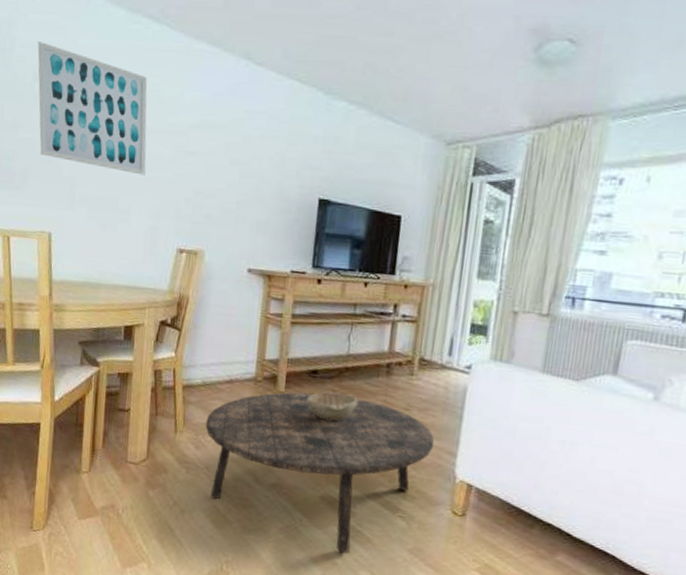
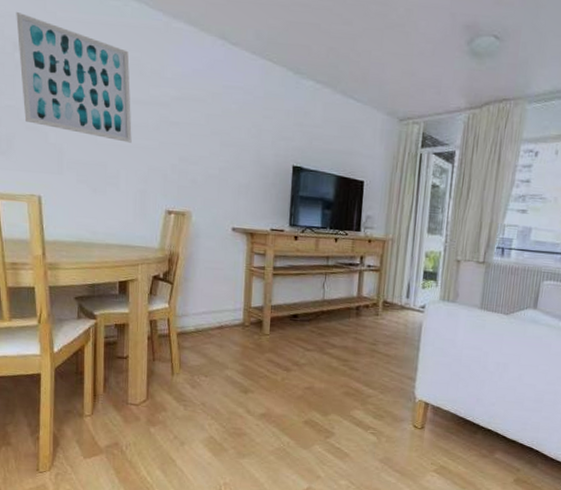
coffee table: present [205,392,434,554] -> none [200,334,397,468]
decorative bowl: present [307,391,357,421] -> none [290,332,333,357]

